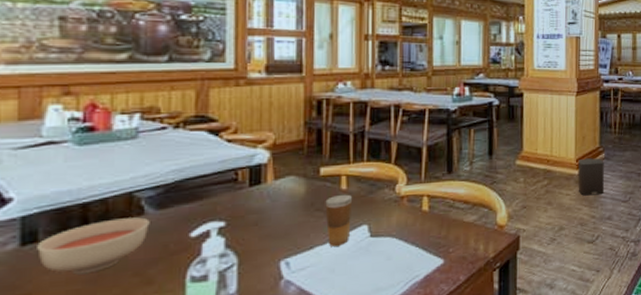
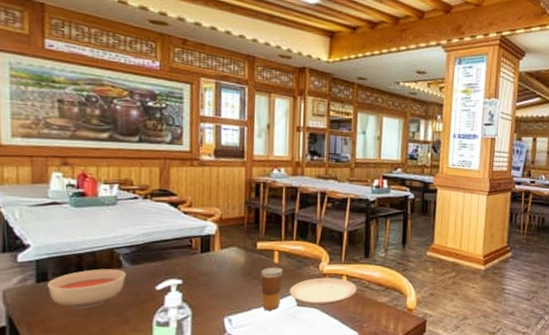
plate: none [360,199,440,234] -> present [289,277,357,305]
pedal bin: present [578,158,605,196] -> none [483,255,511,291]

